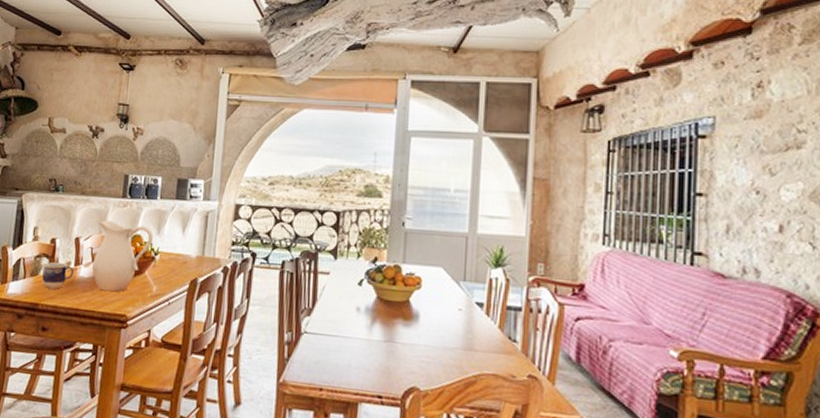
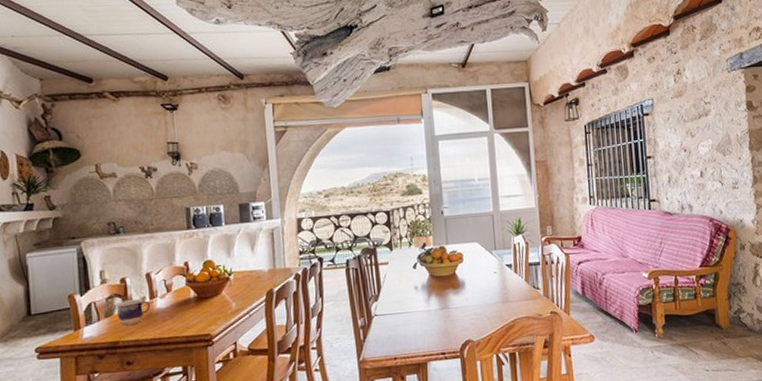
pitcher: present [92,221,154,292] -> none [166,251,225,317]

